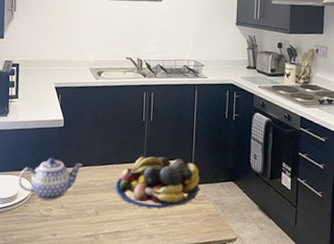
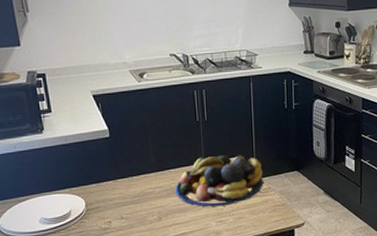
teapot: present [18,157,83,201] -> none [68,170,137,214]

